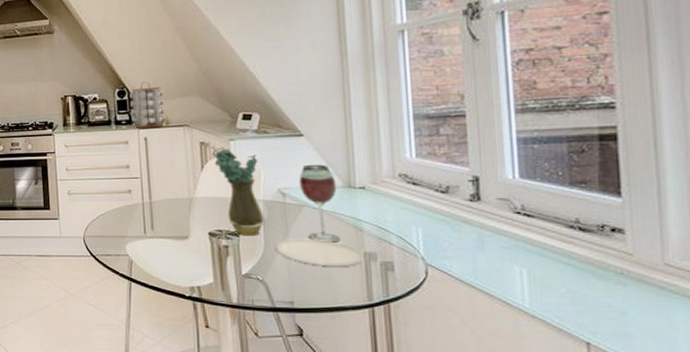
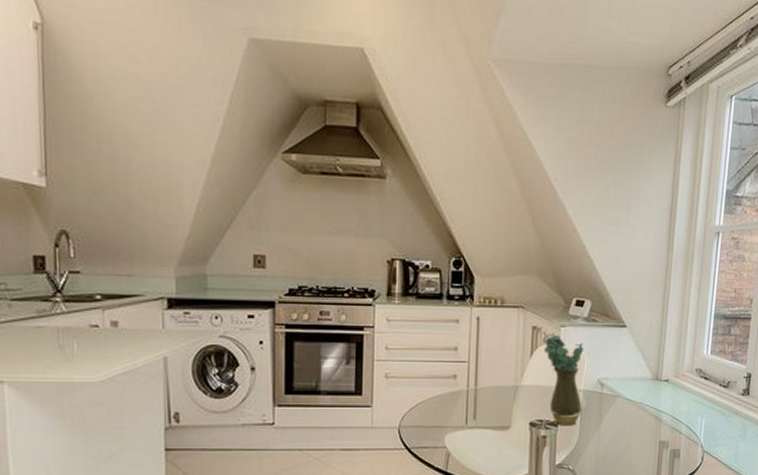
spice rack: present [130,81,165,128] -> none [465,252,502,307]
plate: present [276,238,364,267] -> none [588,428,659,455]
wineglass: present [299,164,340,242] -> none [616,356,647,432]

